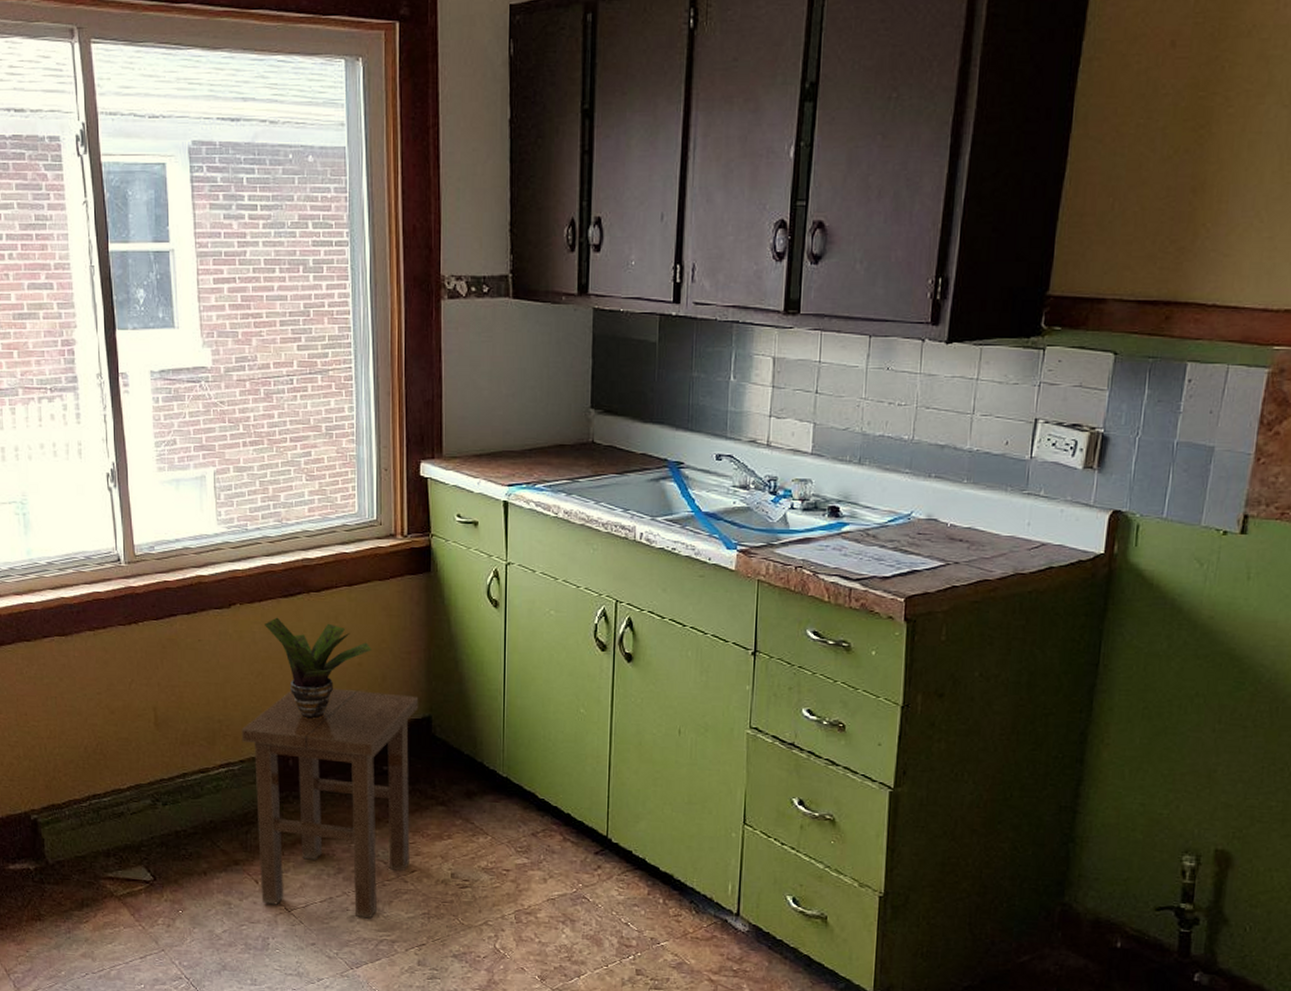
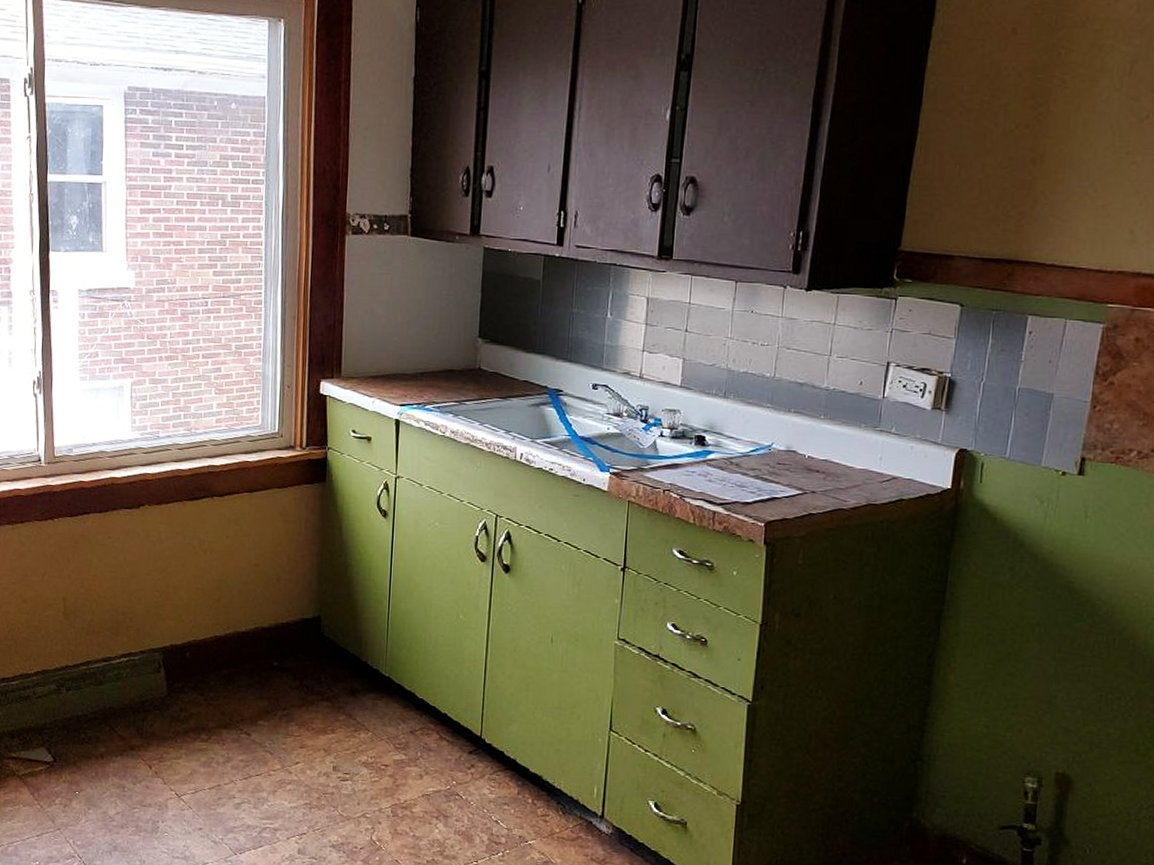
stool: present [241,688,419,919] -> none [143,586,310,807]
potted plant: present [265,617,372,719] -> none [170,518,268,615]

